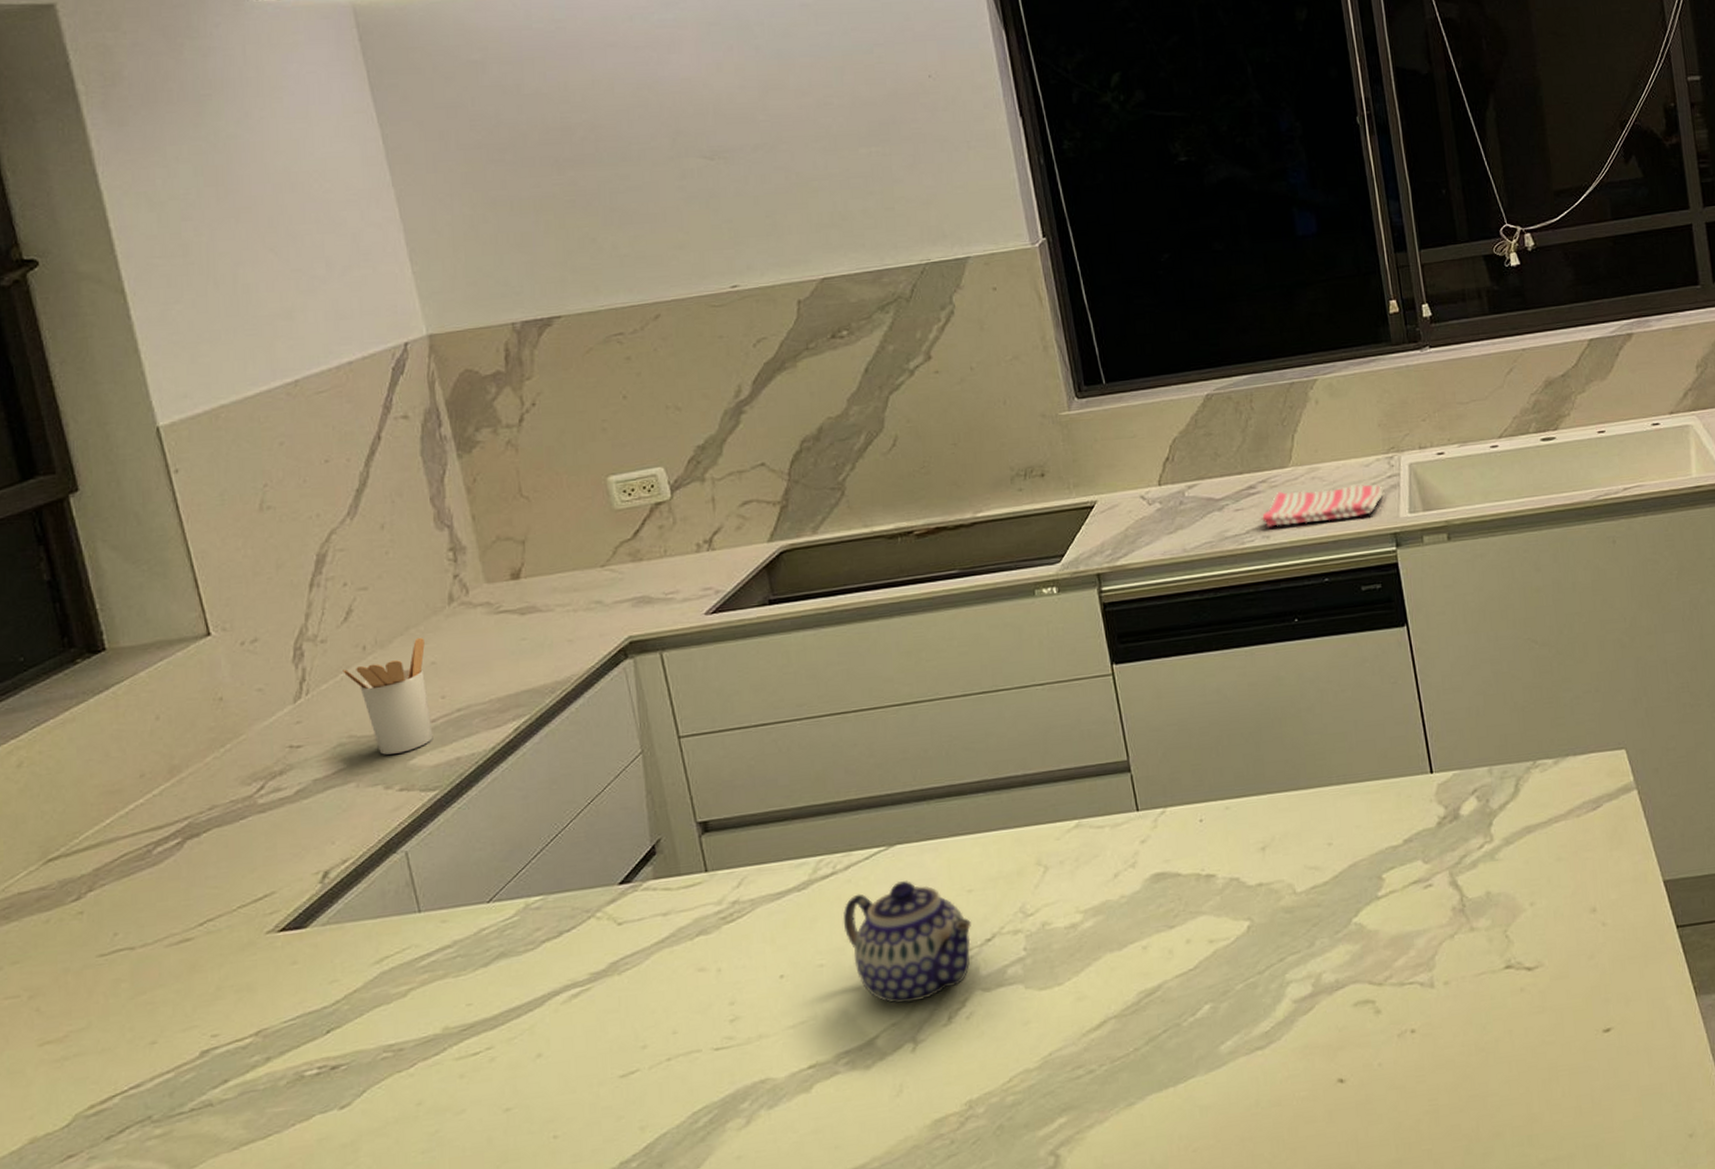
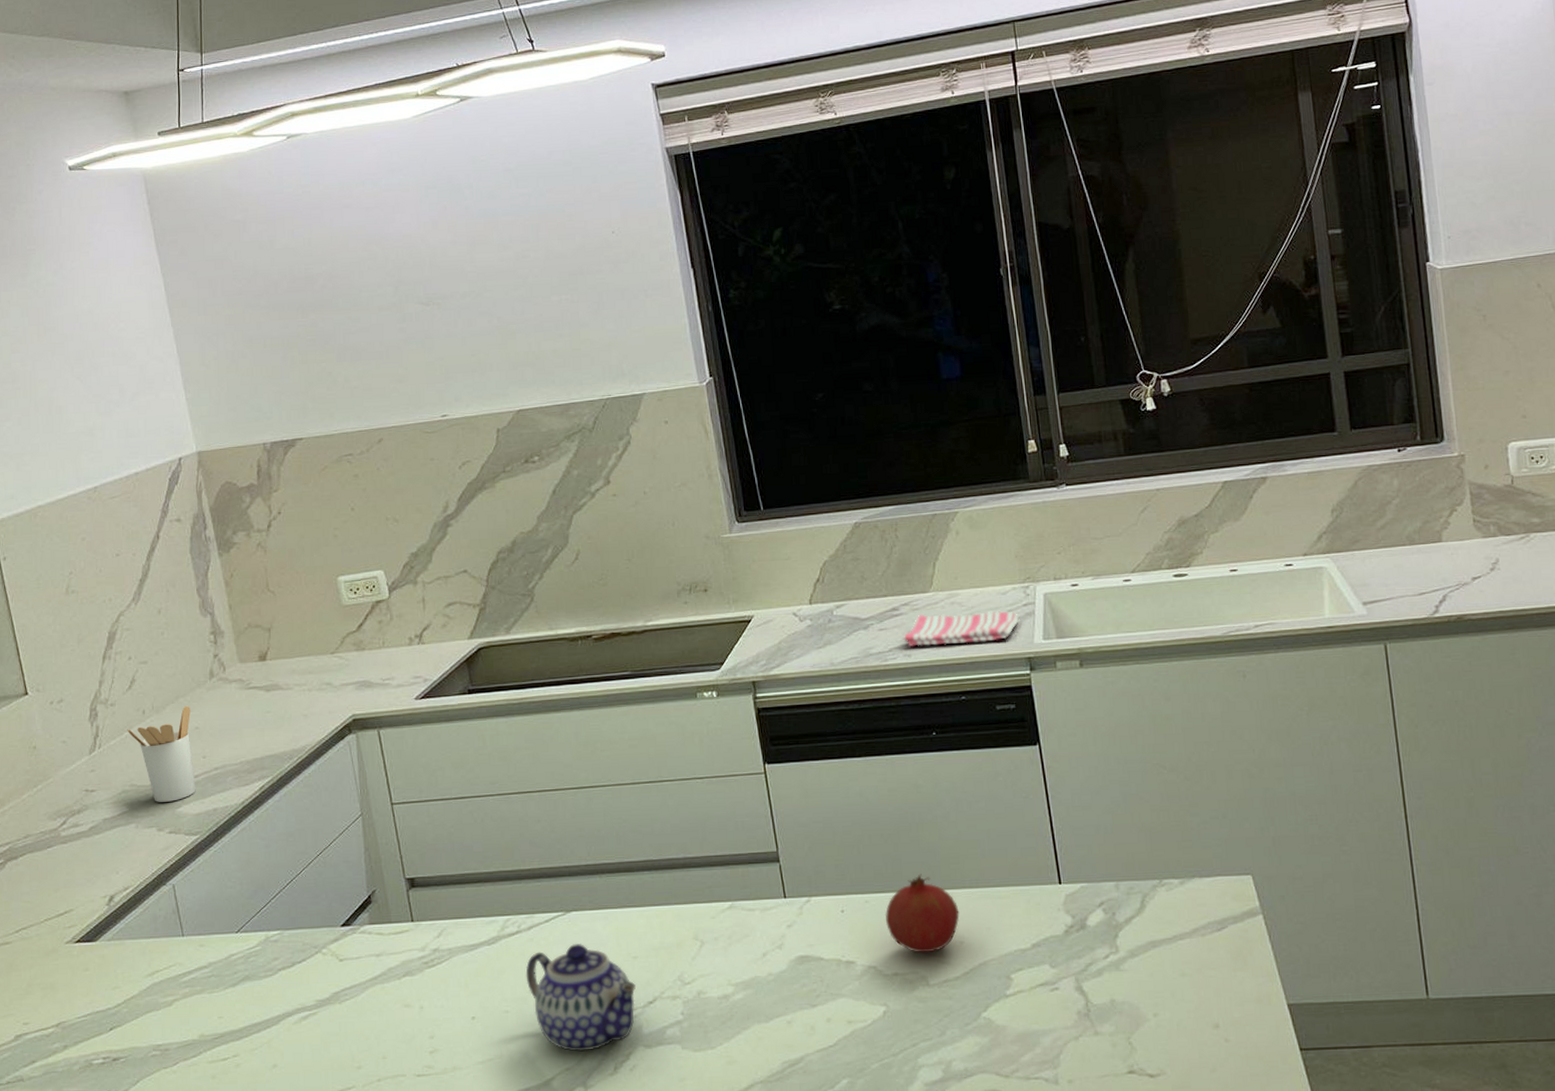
fruit: none [1247,773,1327,860] -> present [884,873,960,953]

